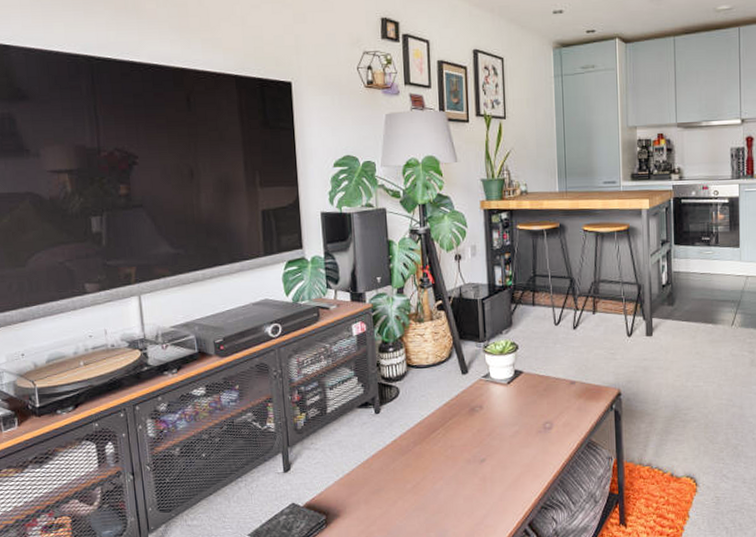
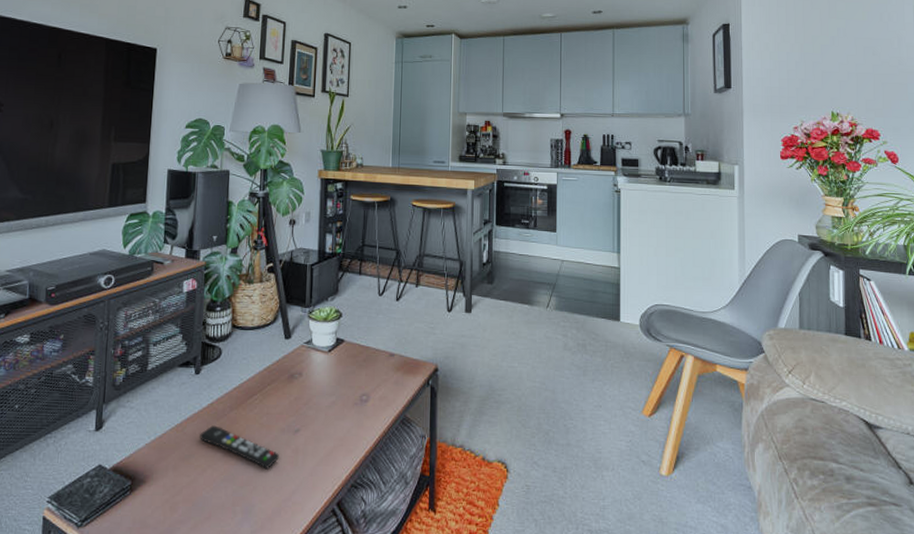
remote control: none [387,460,467,498] -> present [200,425,279,470]

